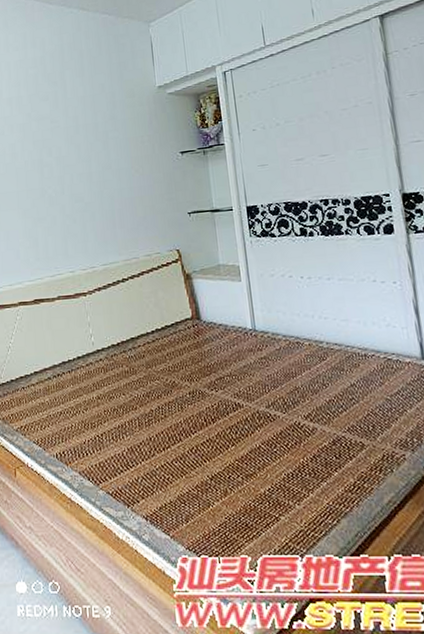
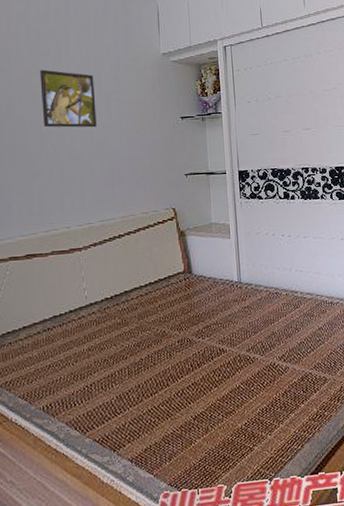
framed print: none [39,114,96,172] -> present [40,69,97,128]

